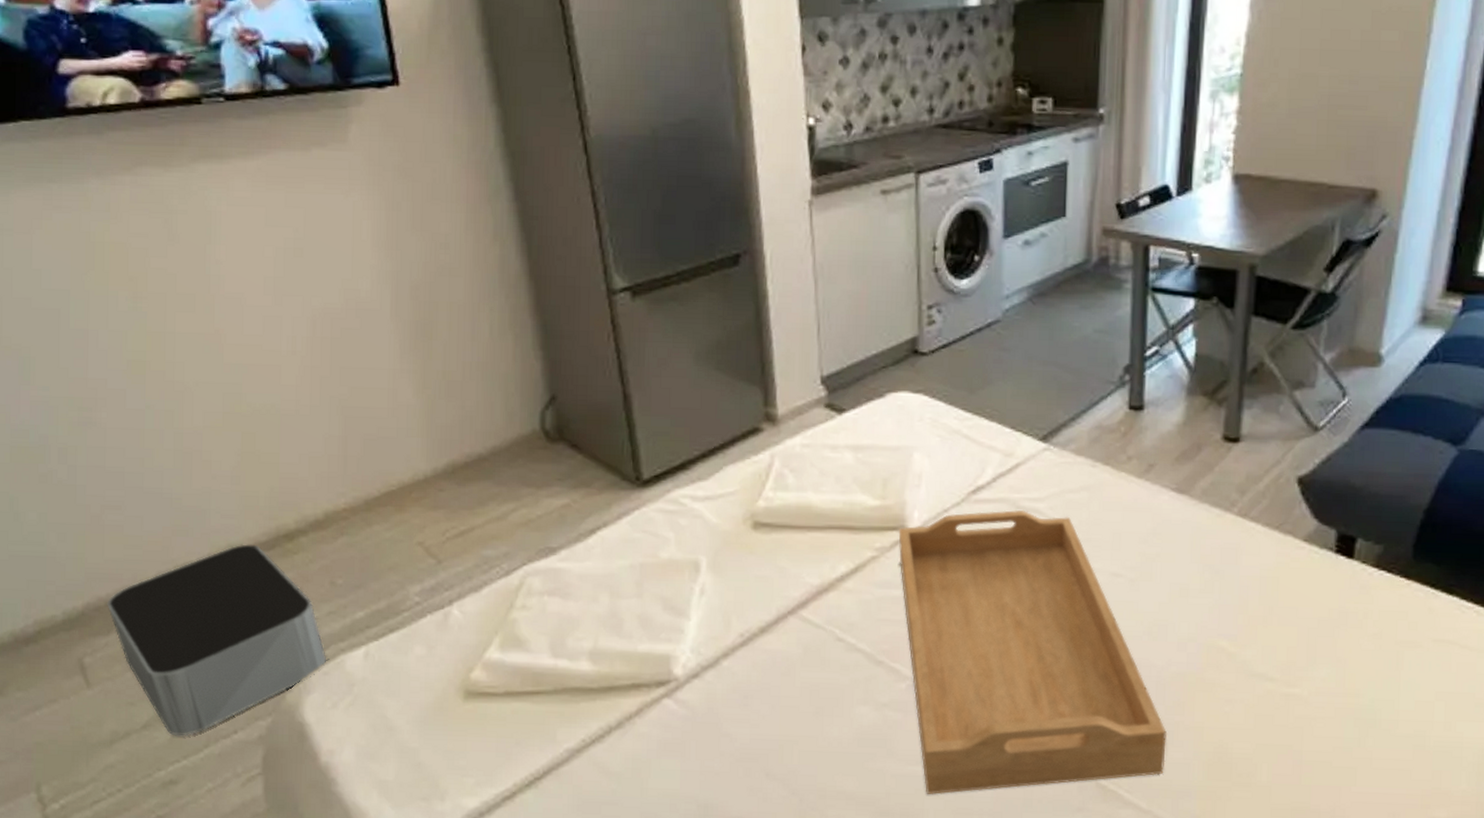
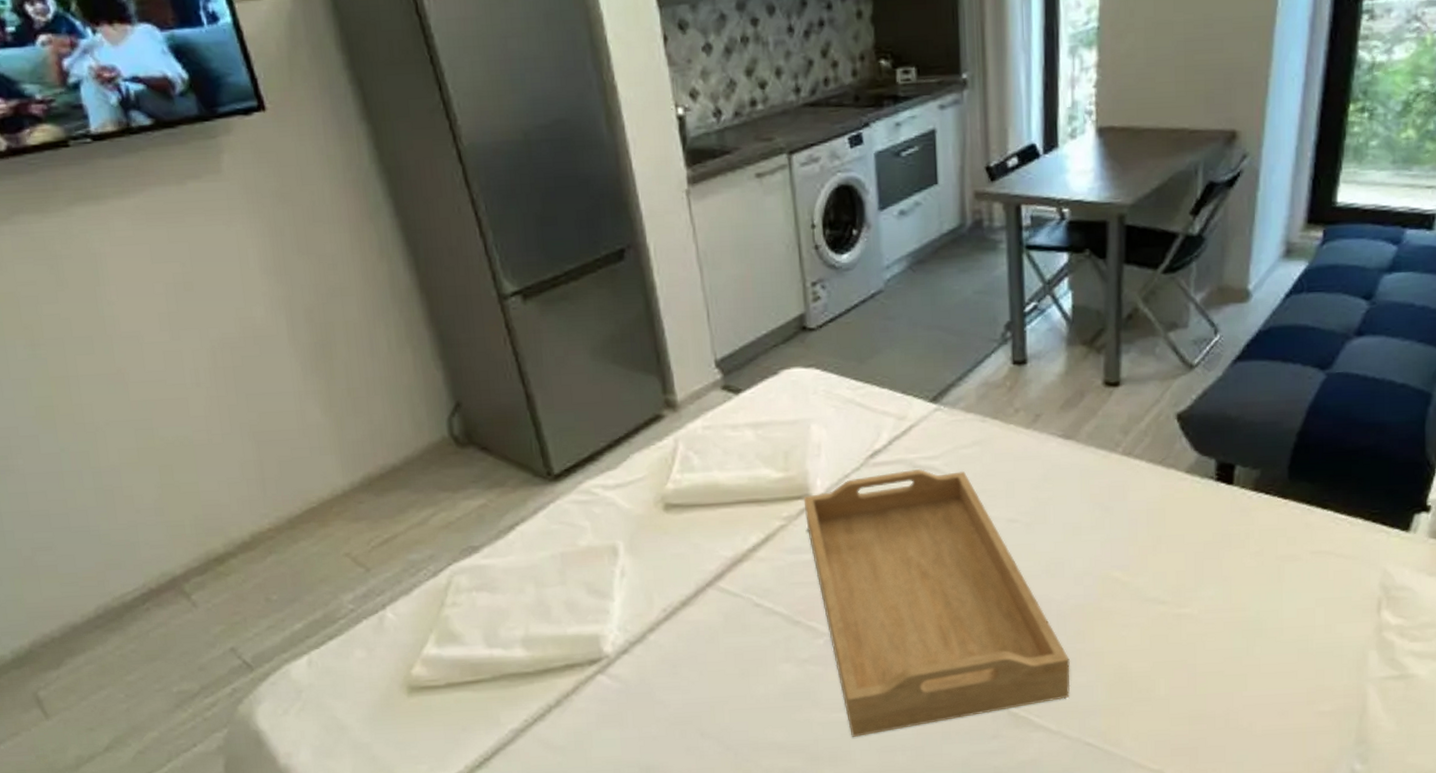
storage bin: present [107,544,326,736] -> none [52,570,272,755]

